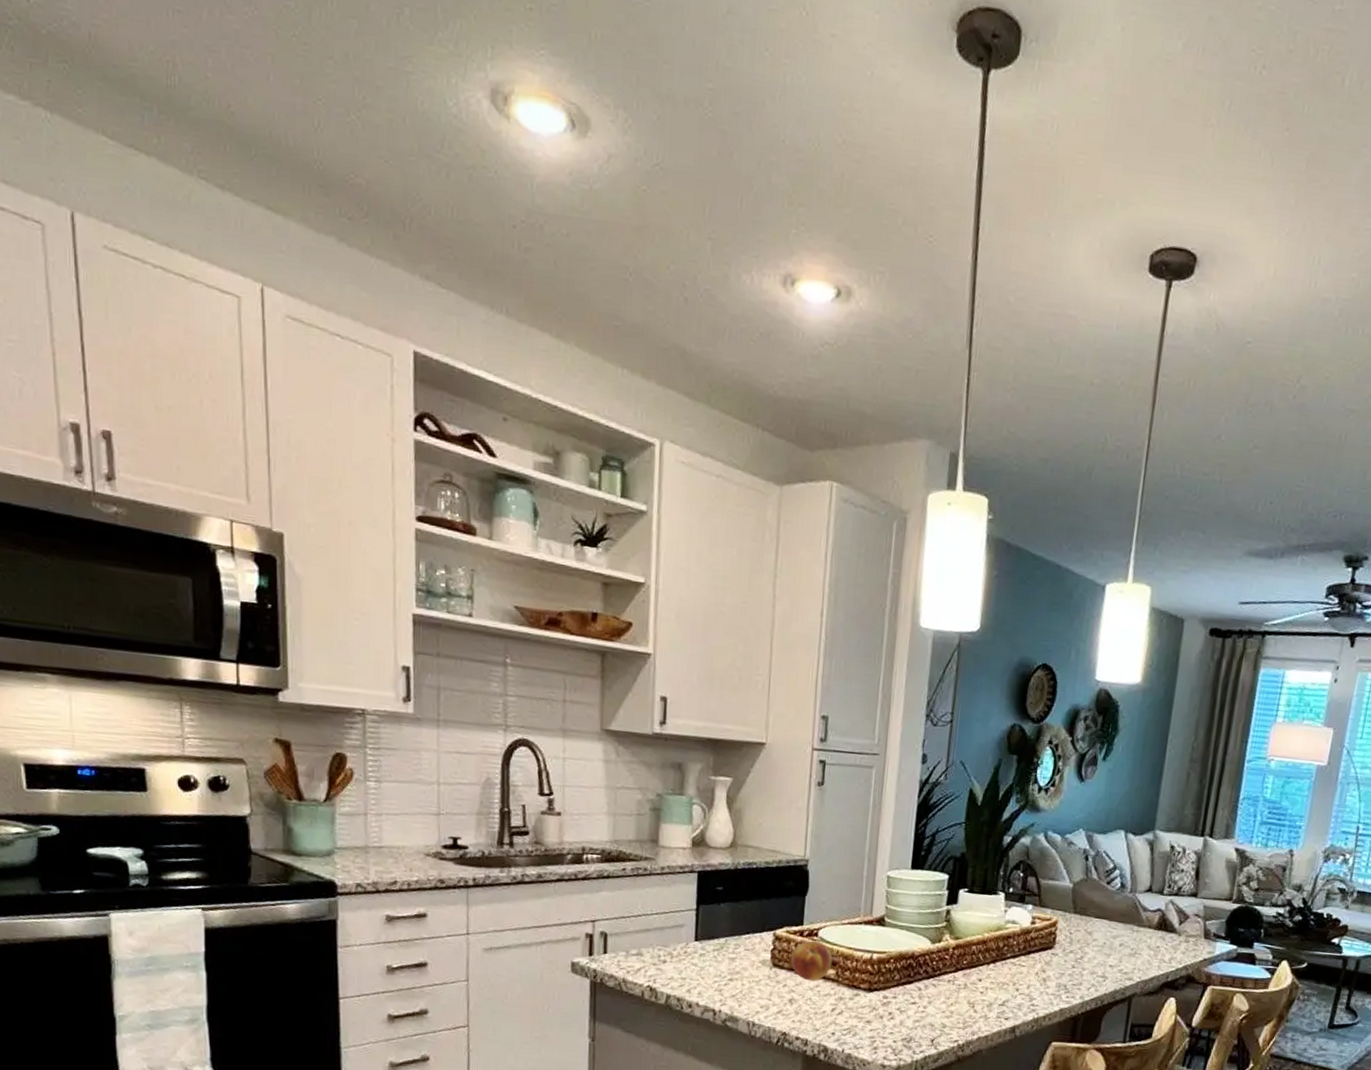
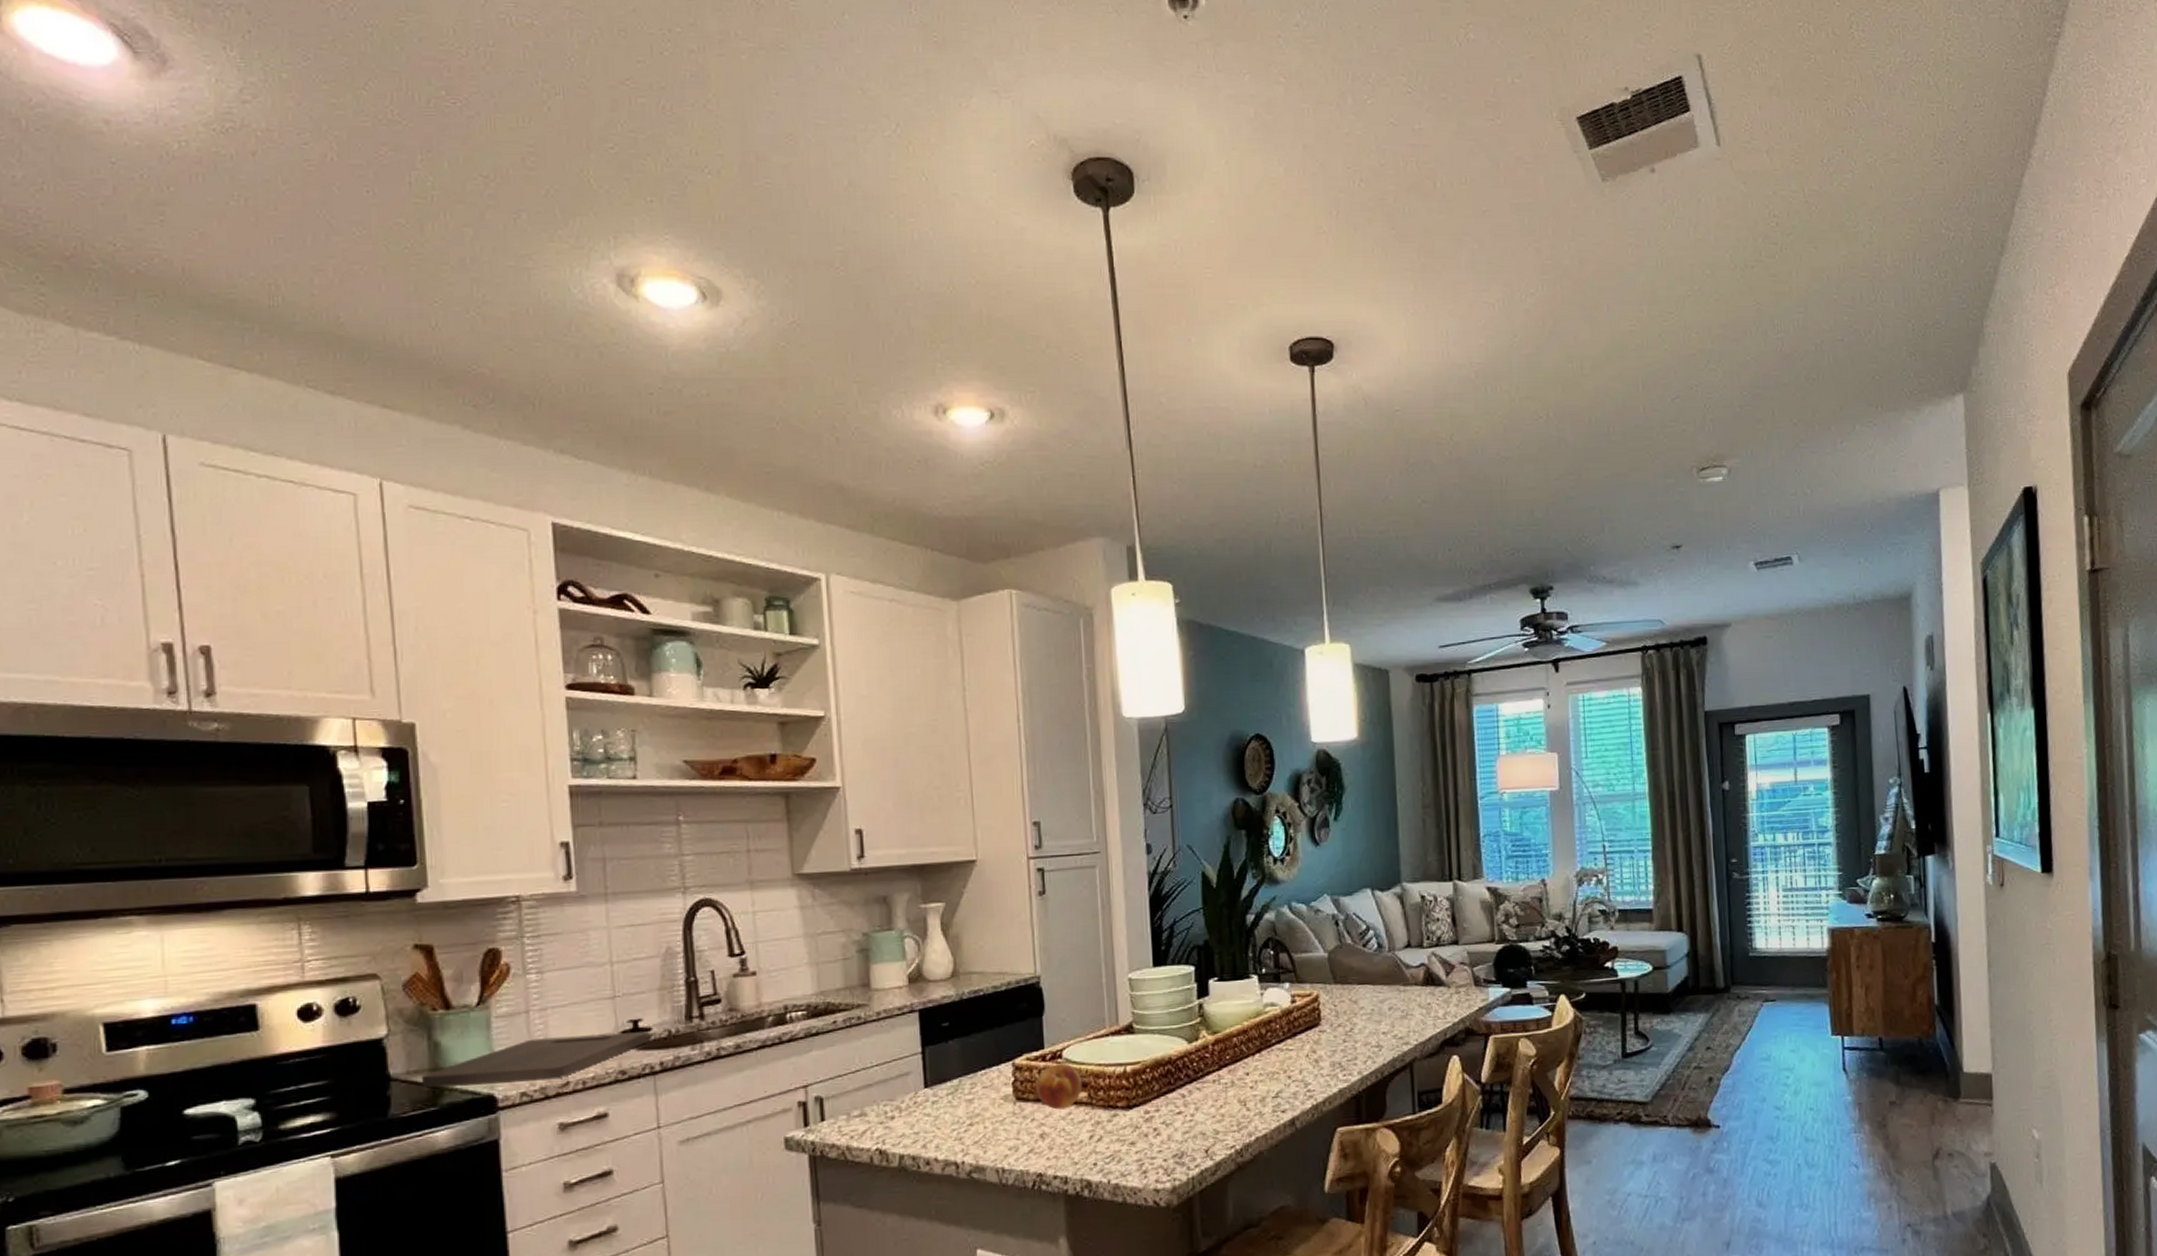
cutting board: none [276,838,465,877] -> present [421,1031,648,1088]

